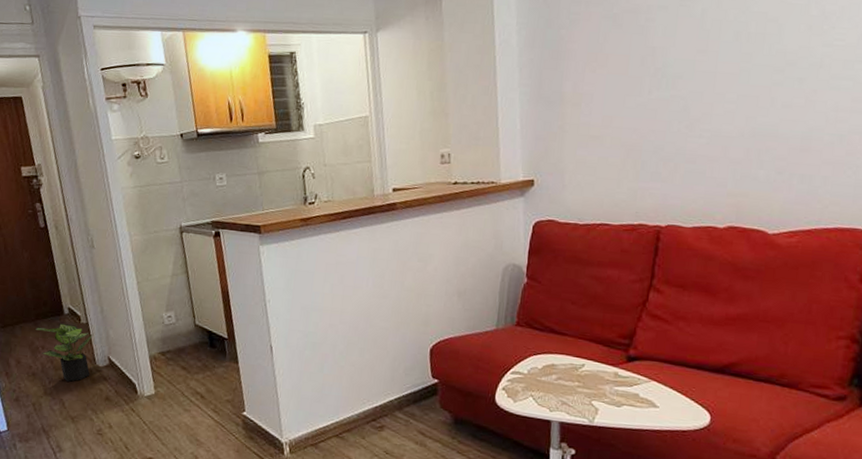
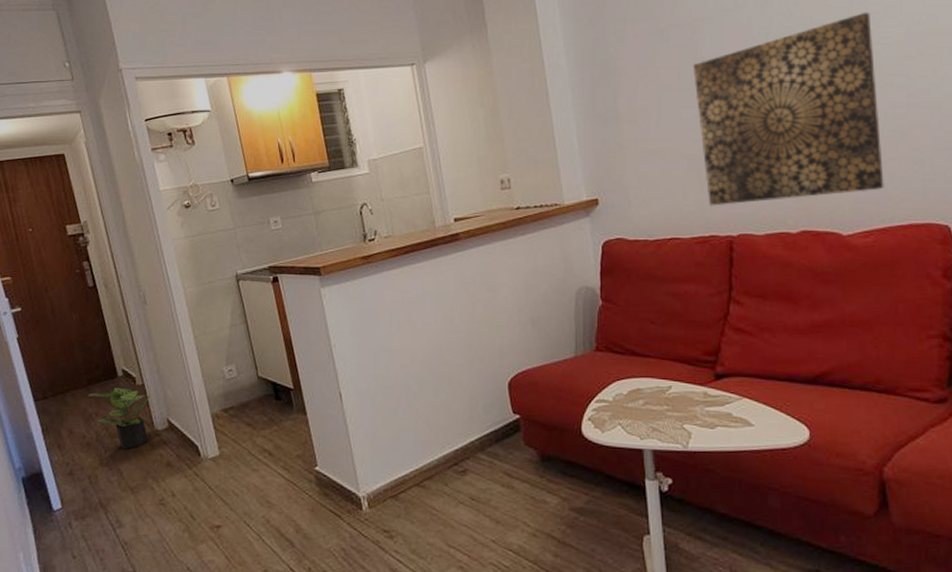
wall art: none [641,11,827,196] -> present [693,12,884,206]

